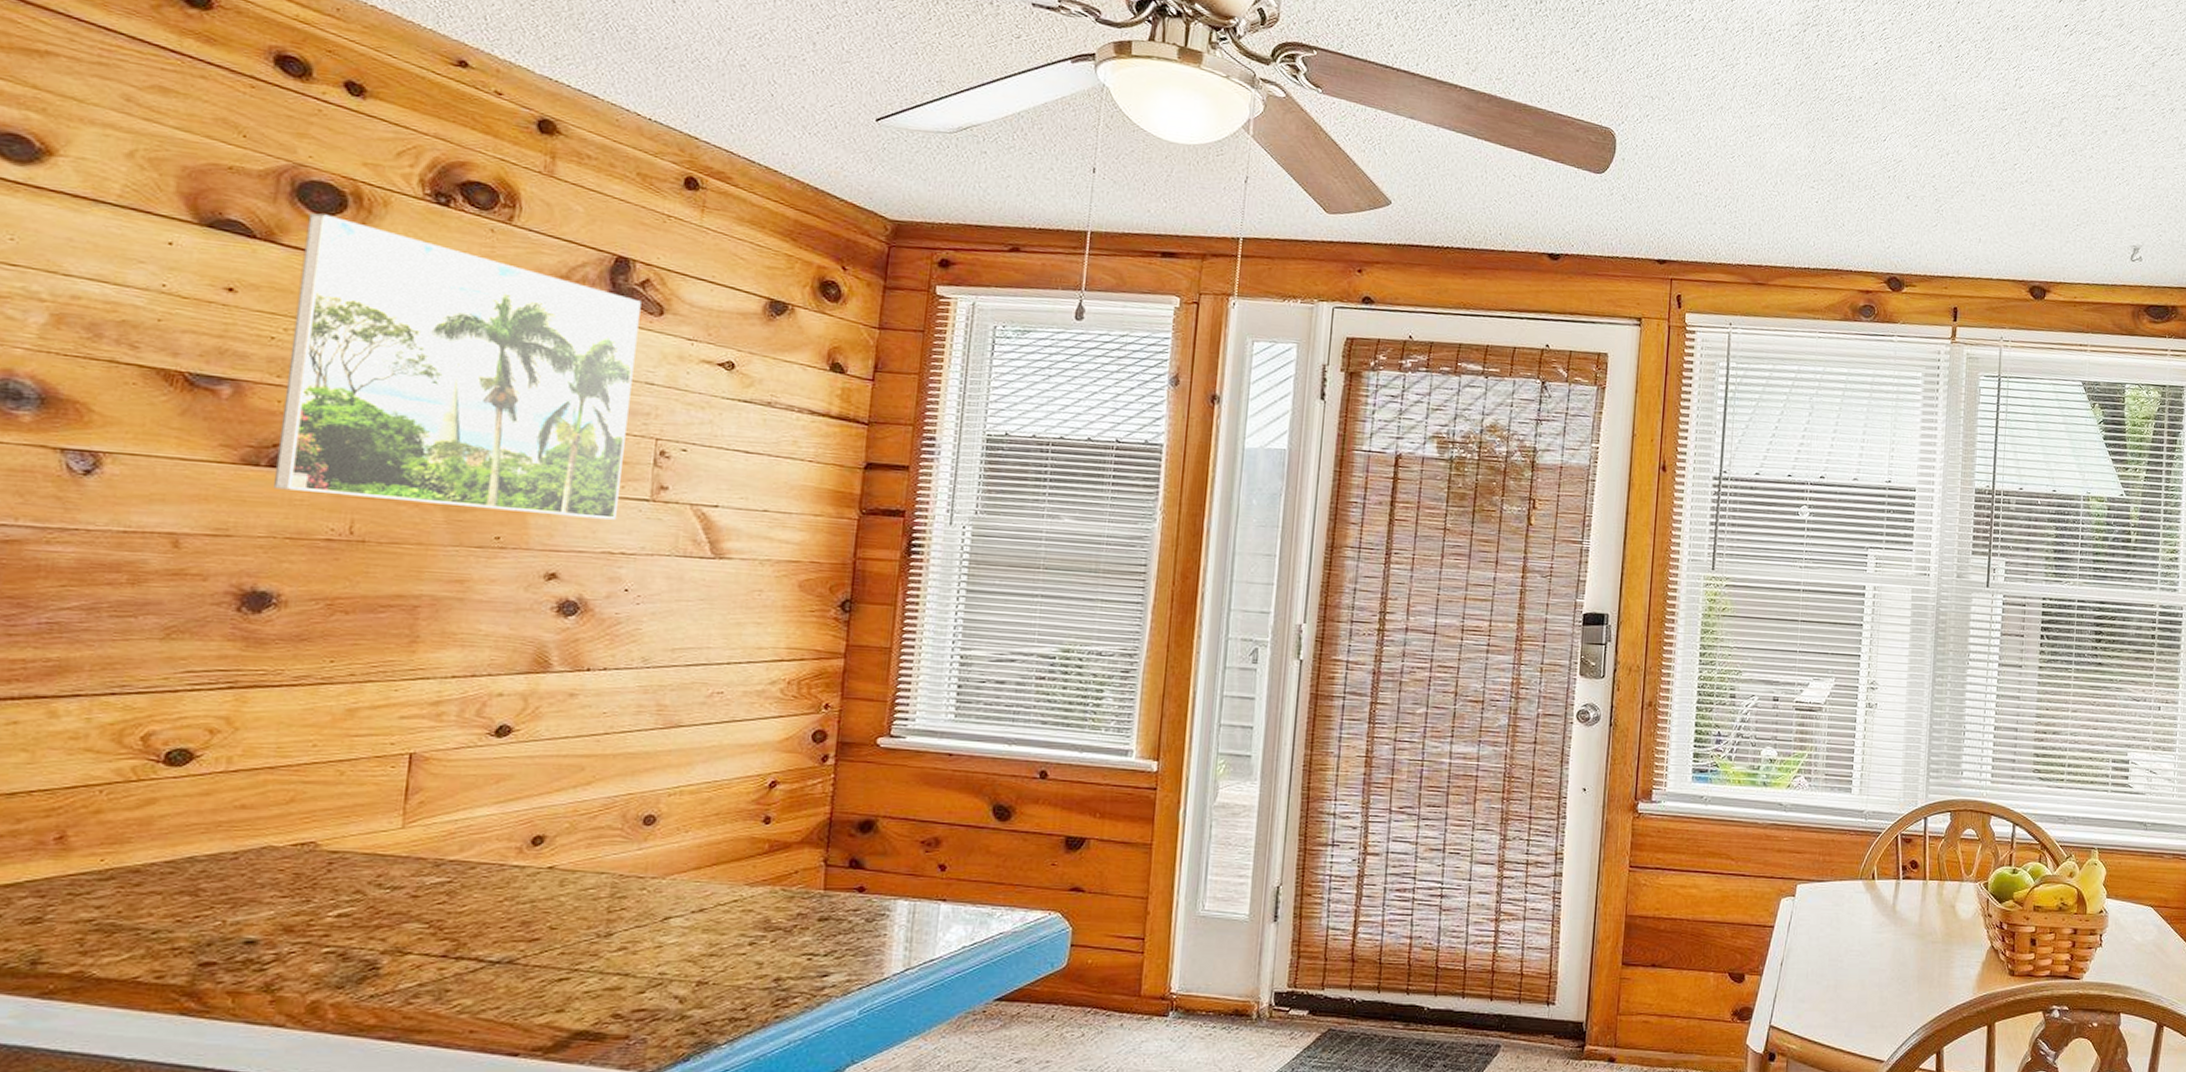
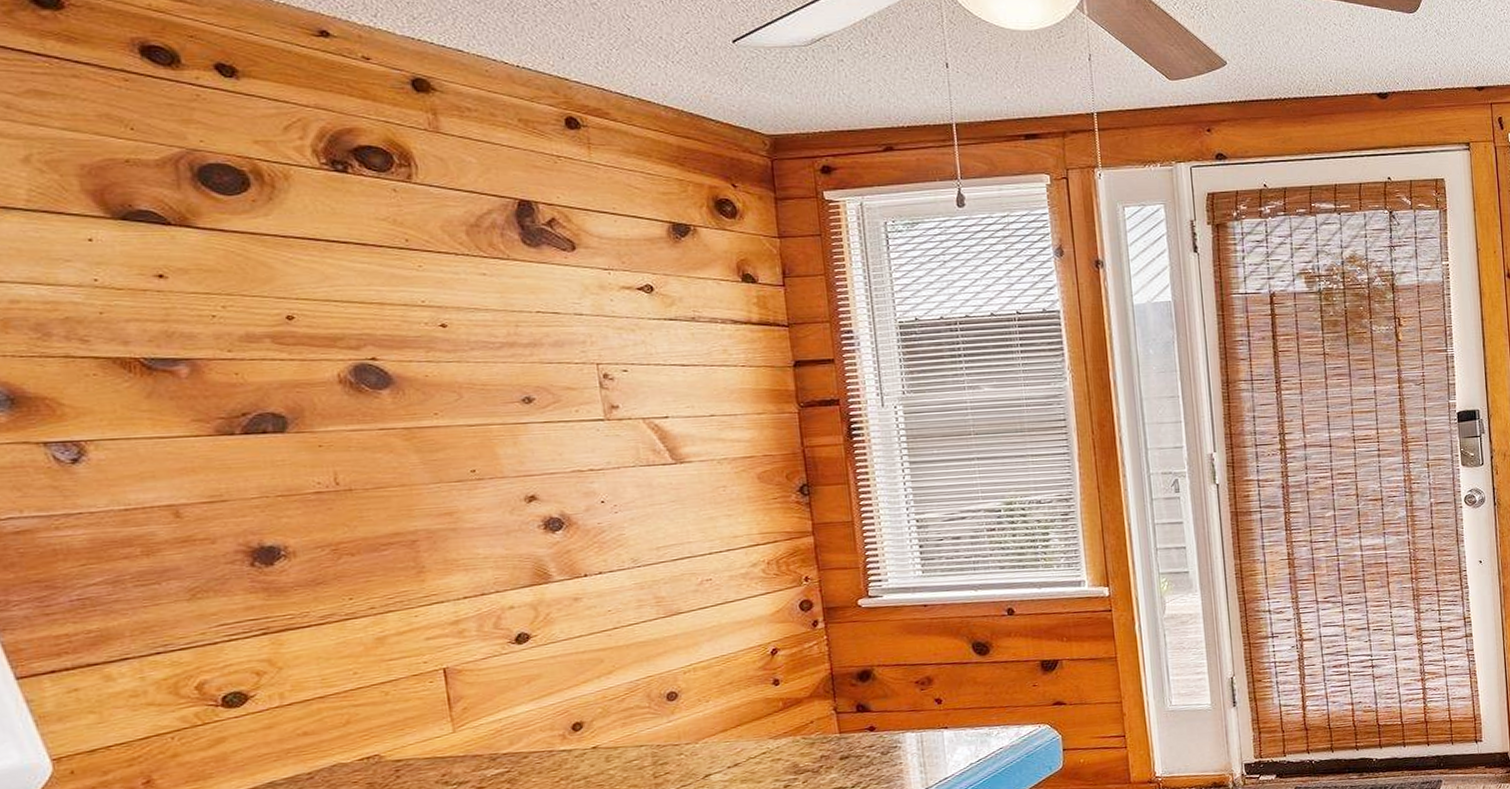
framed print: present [274,213,641,520] -> none [215,194,577,454]

